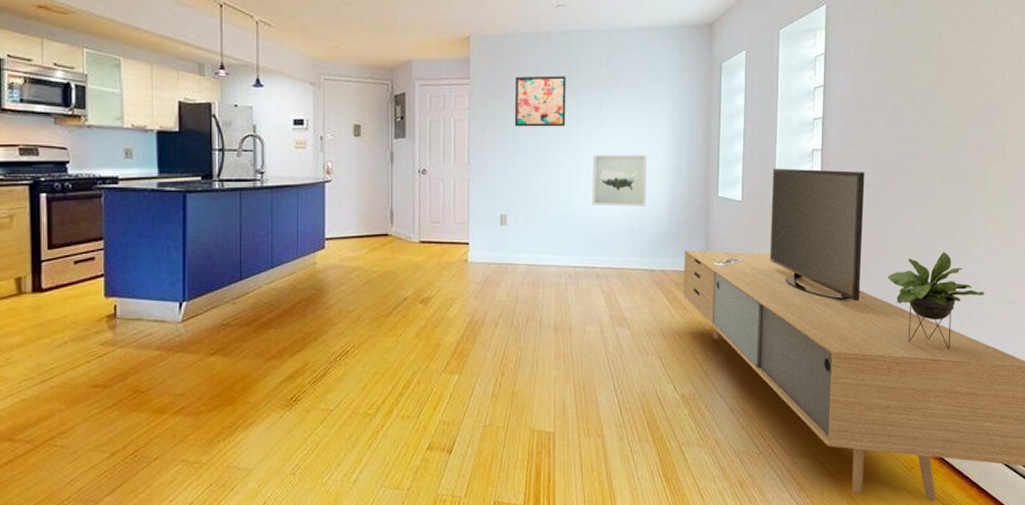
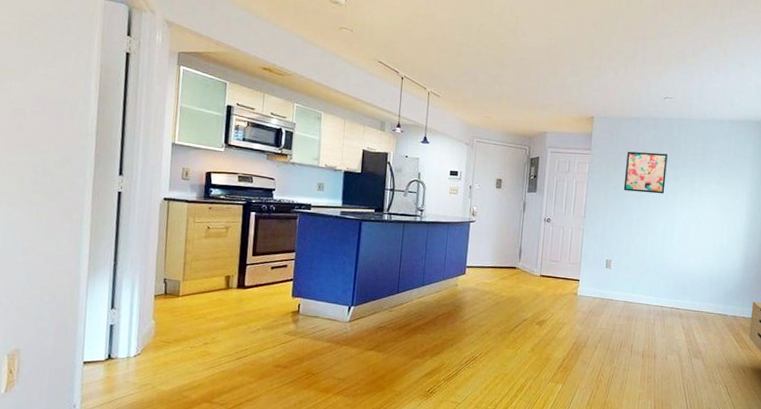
wall art: present [592,154,648,206] -> none [681,218,729,263]

